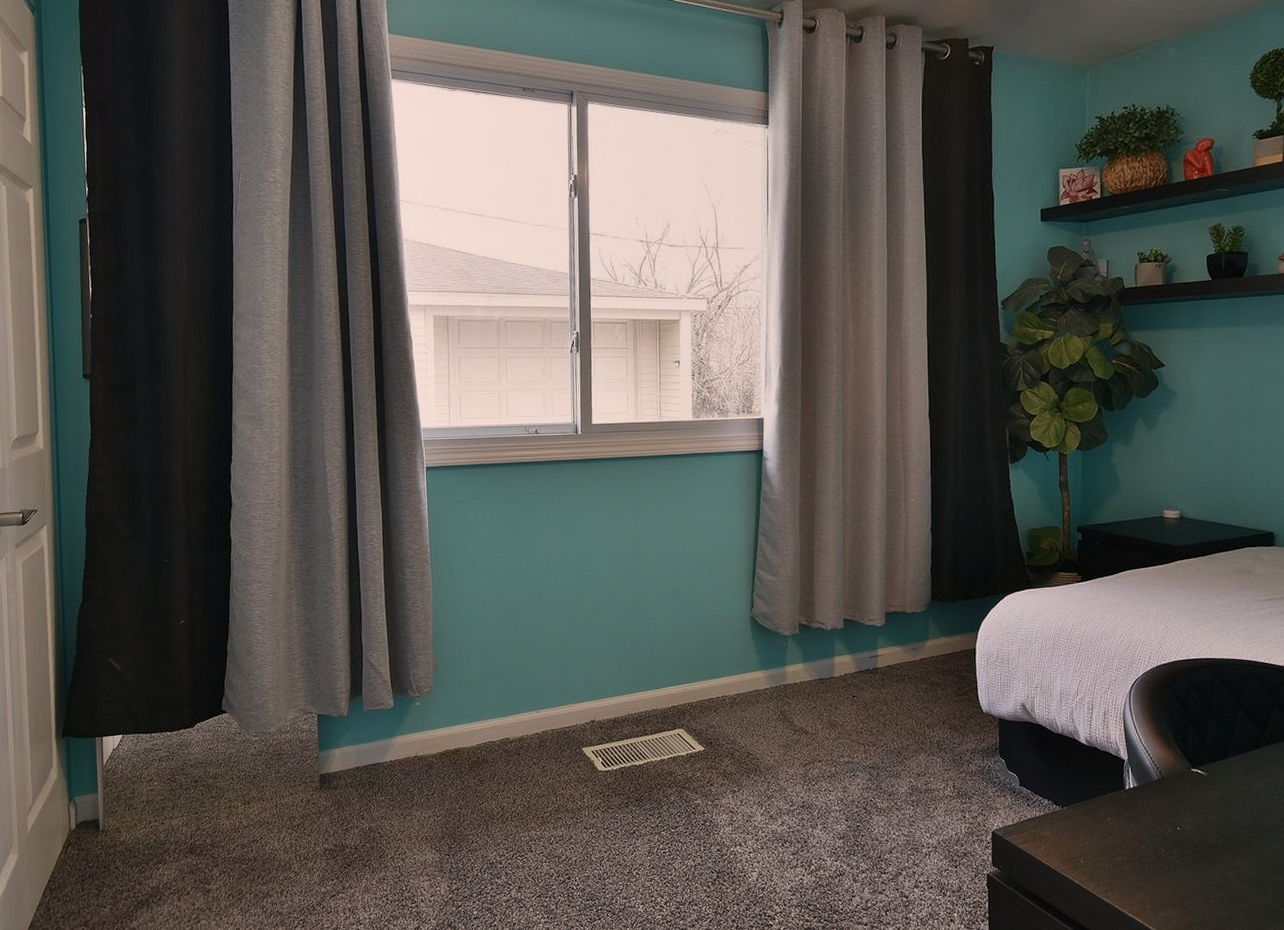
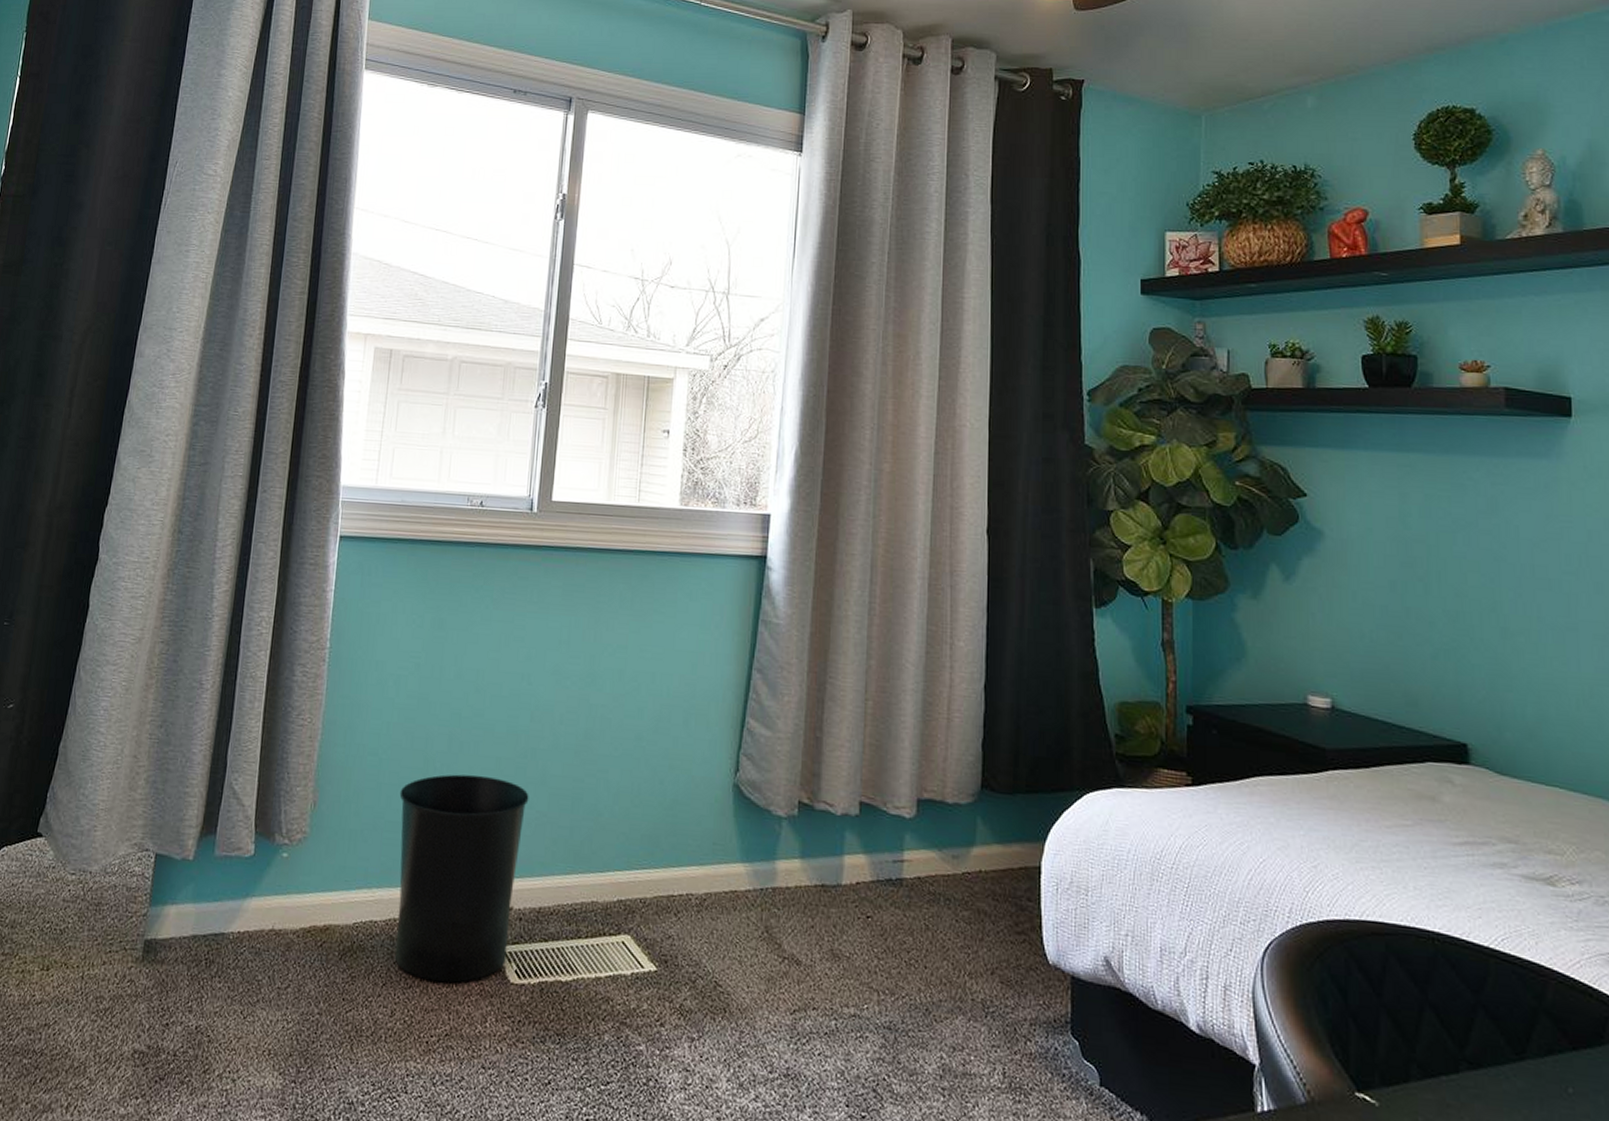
waste bin: none [499,632,598,776] -> present [394,774,529,983]

